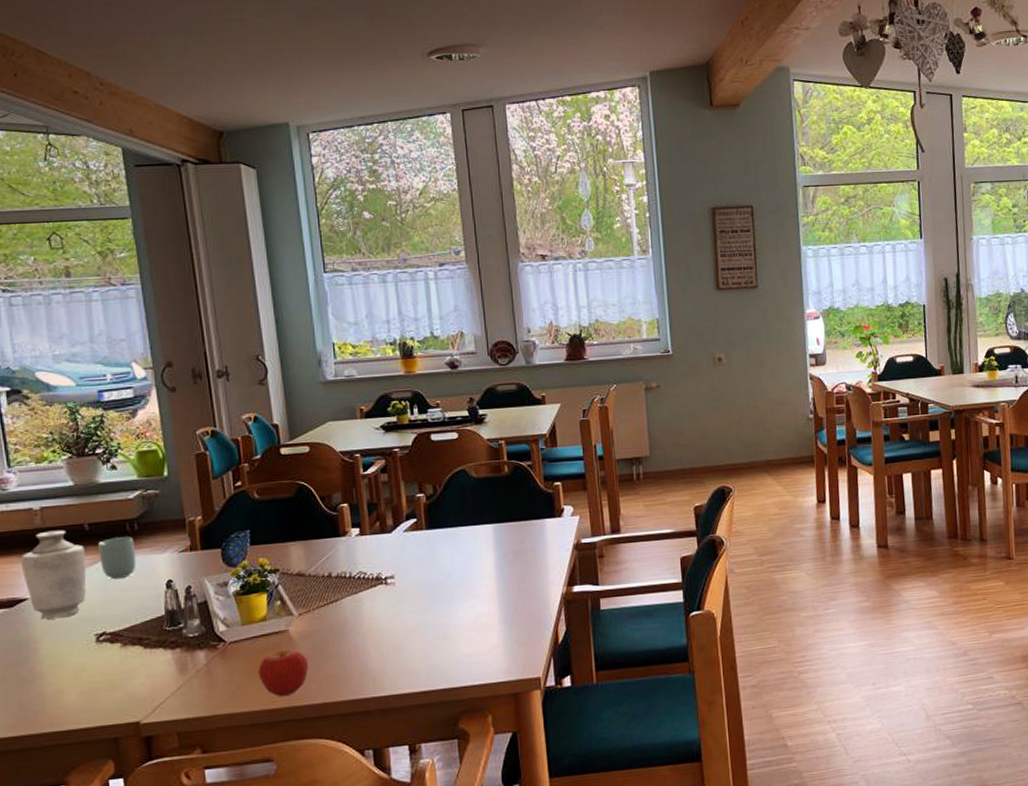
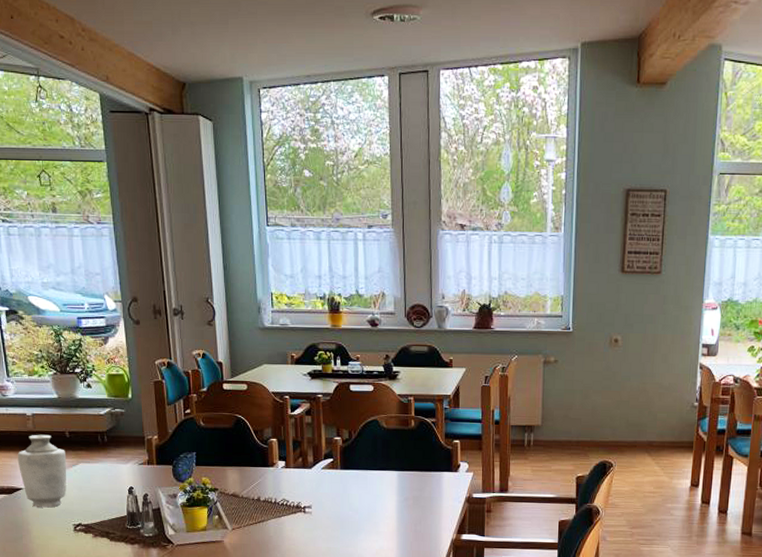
cup: present [98,536,137,580] -> none [76,446,106,481]

